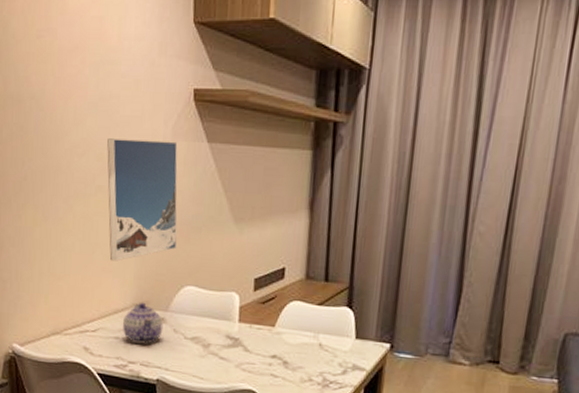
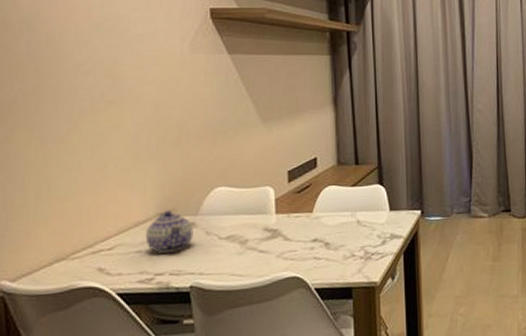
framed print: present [107,138,178,261] -> none [117,55,204,174]

